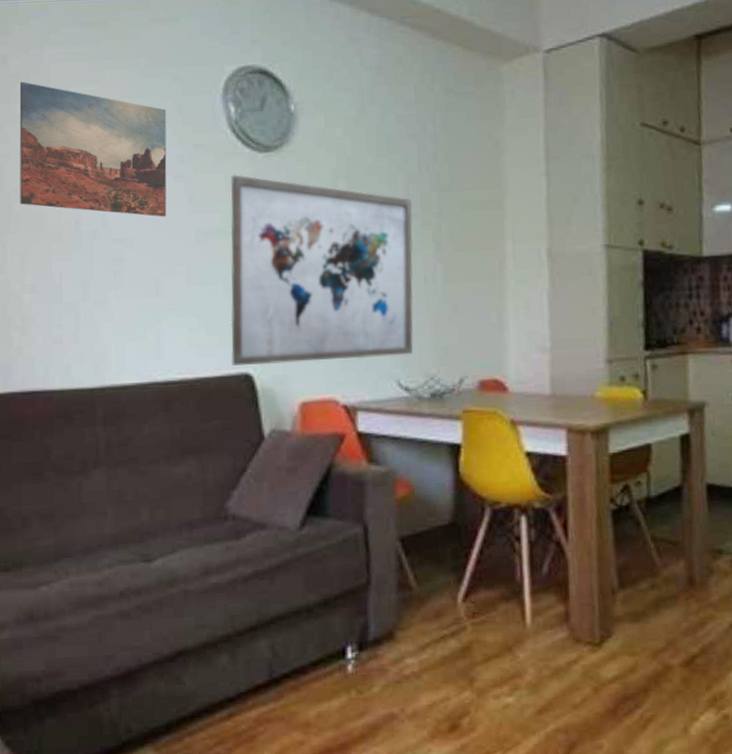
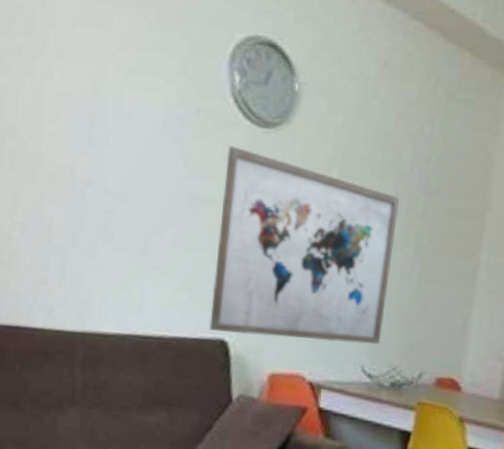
wall art: present [19,81,167,217] -> none [16,12,172,177]

